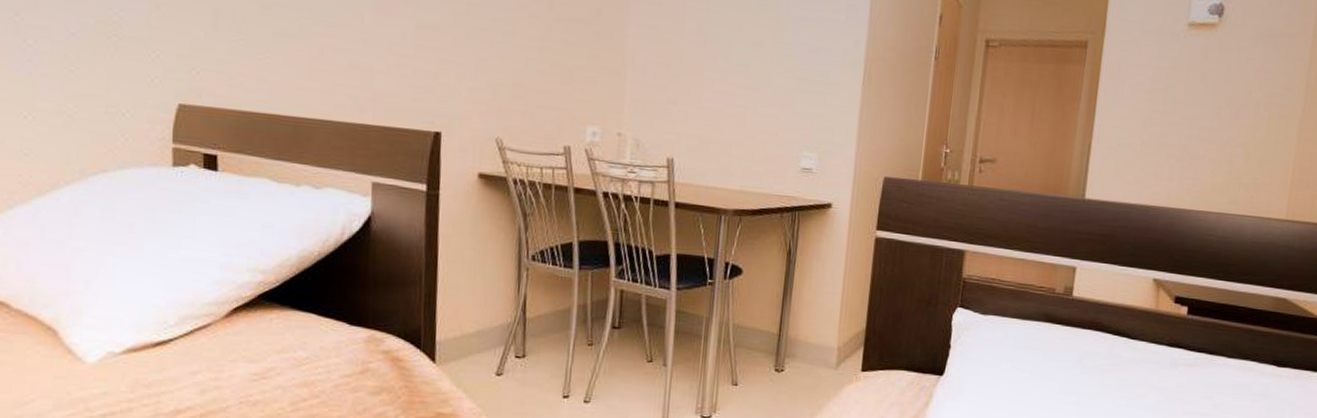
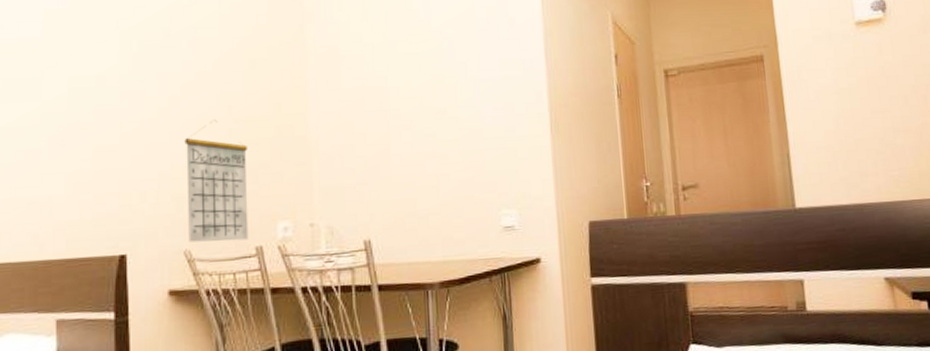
calendar: none [501,13,566,138] -> present [184,120,249,243]

